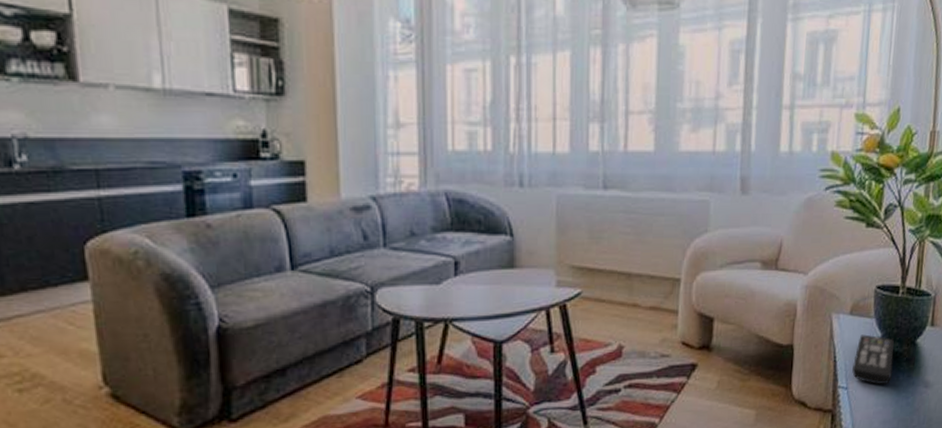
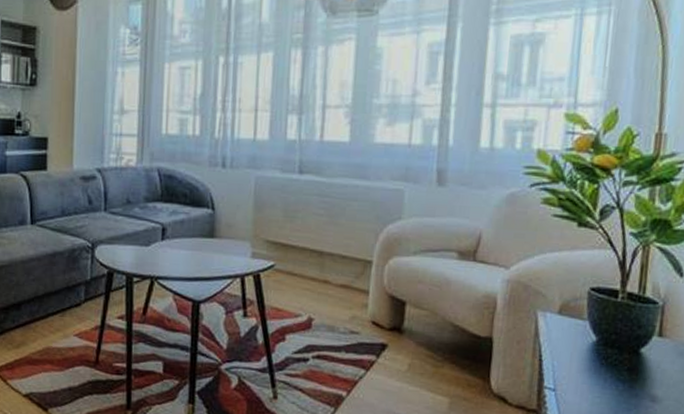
remote control: present [852,334,894,385] -> none [561,336,612,393]

